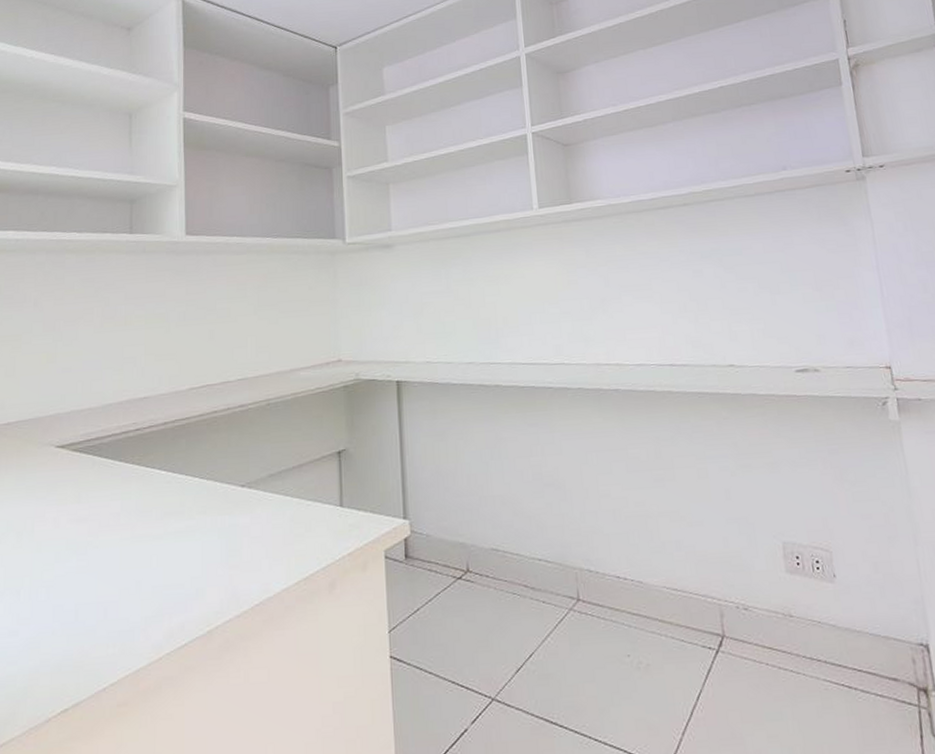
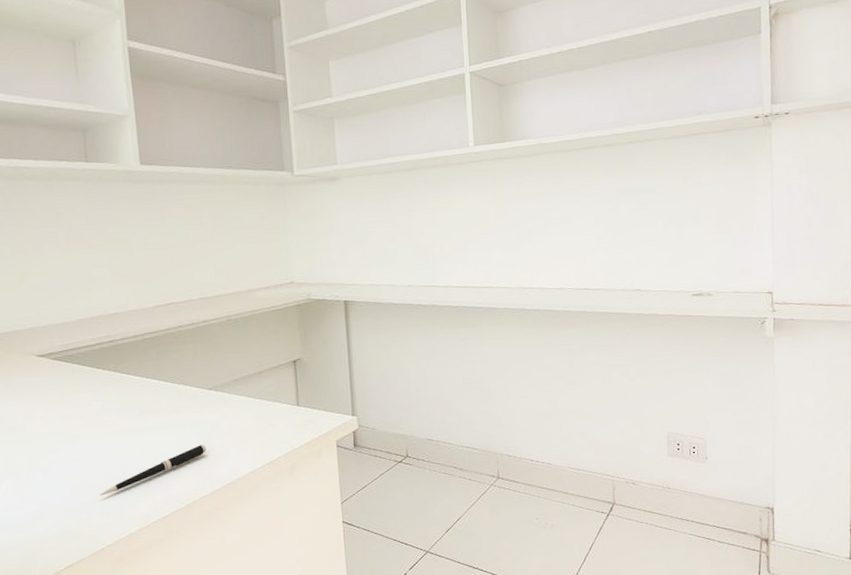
pen: none [107,553,234,619] -> present [99,443,207,496]

